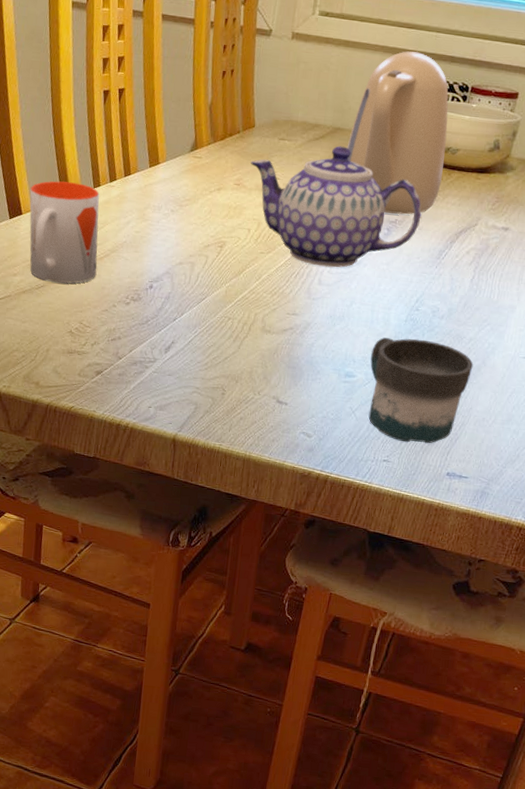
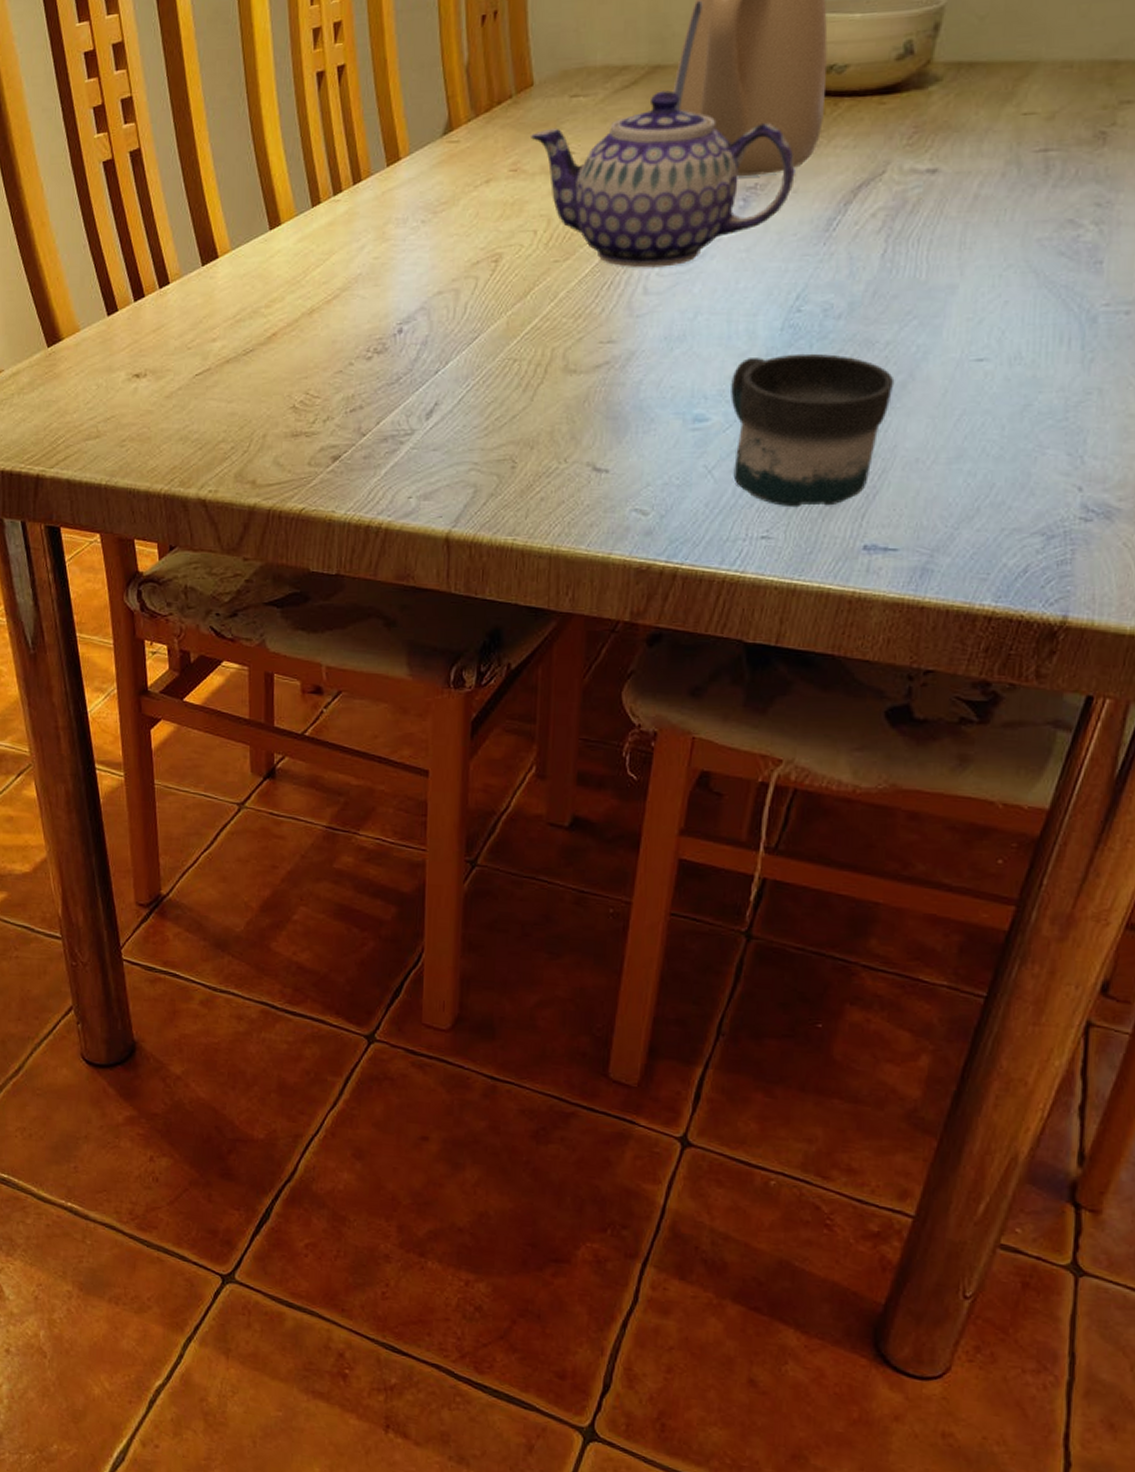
mug: present [29,181,100,284] -> none [226,203,324,343]

